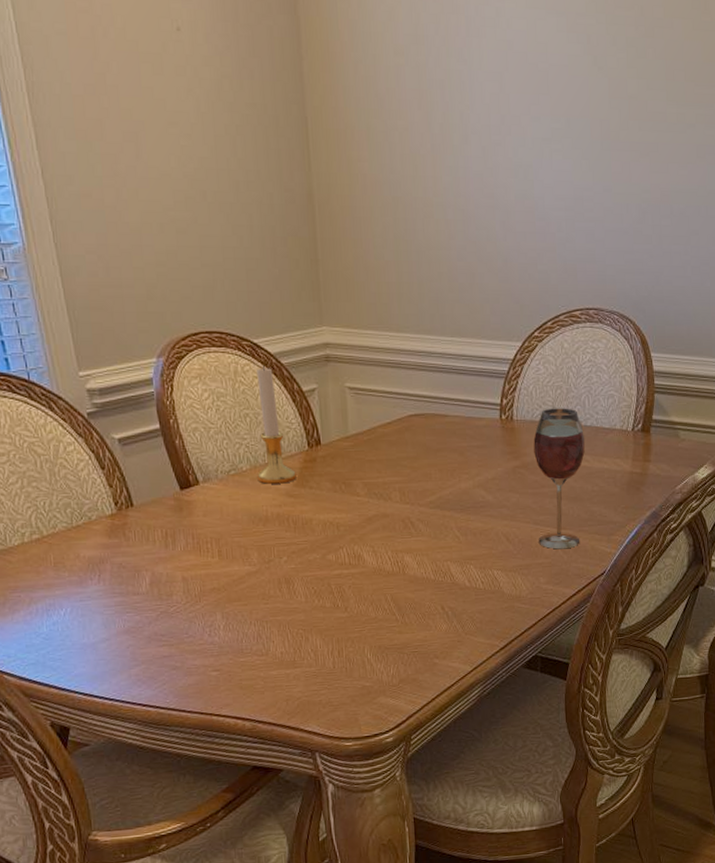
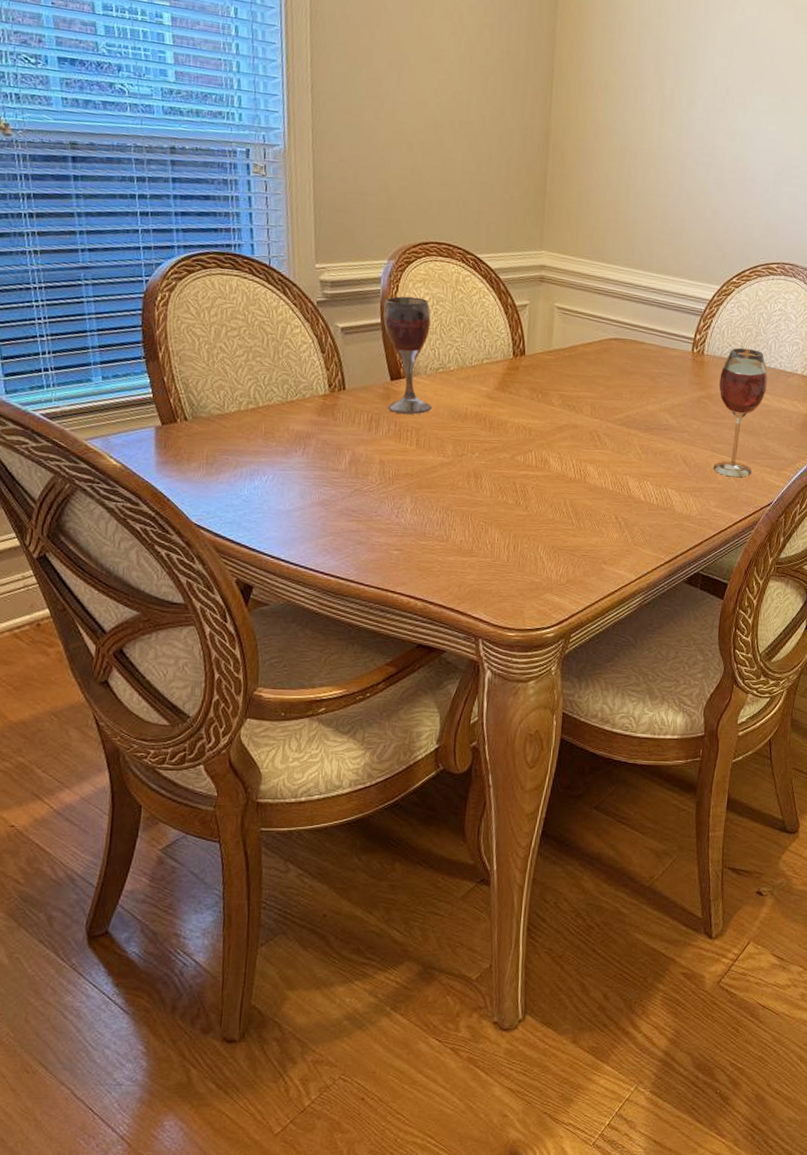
cup: none [160,395,230,526] -> present [383,296,433,415]
candle holder: present [257,365,296,484] -> none [462,278,499,386]

